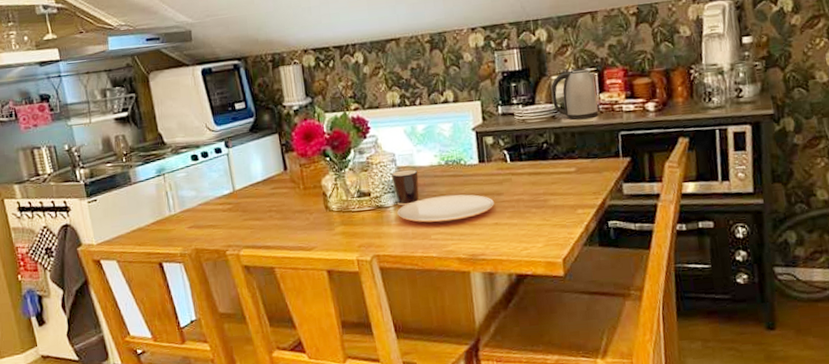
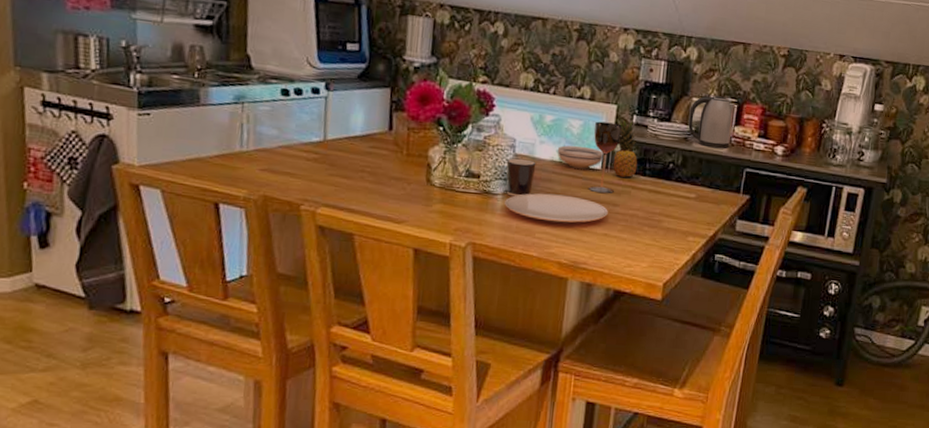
bowl: none [434,145,478,168] -> present [557,145,604,169]
wineglass: none [463,117,495,186] -> present [589,121,623,193]
fruit: none [486,111,513,167] -> present [613,120,638,177]

